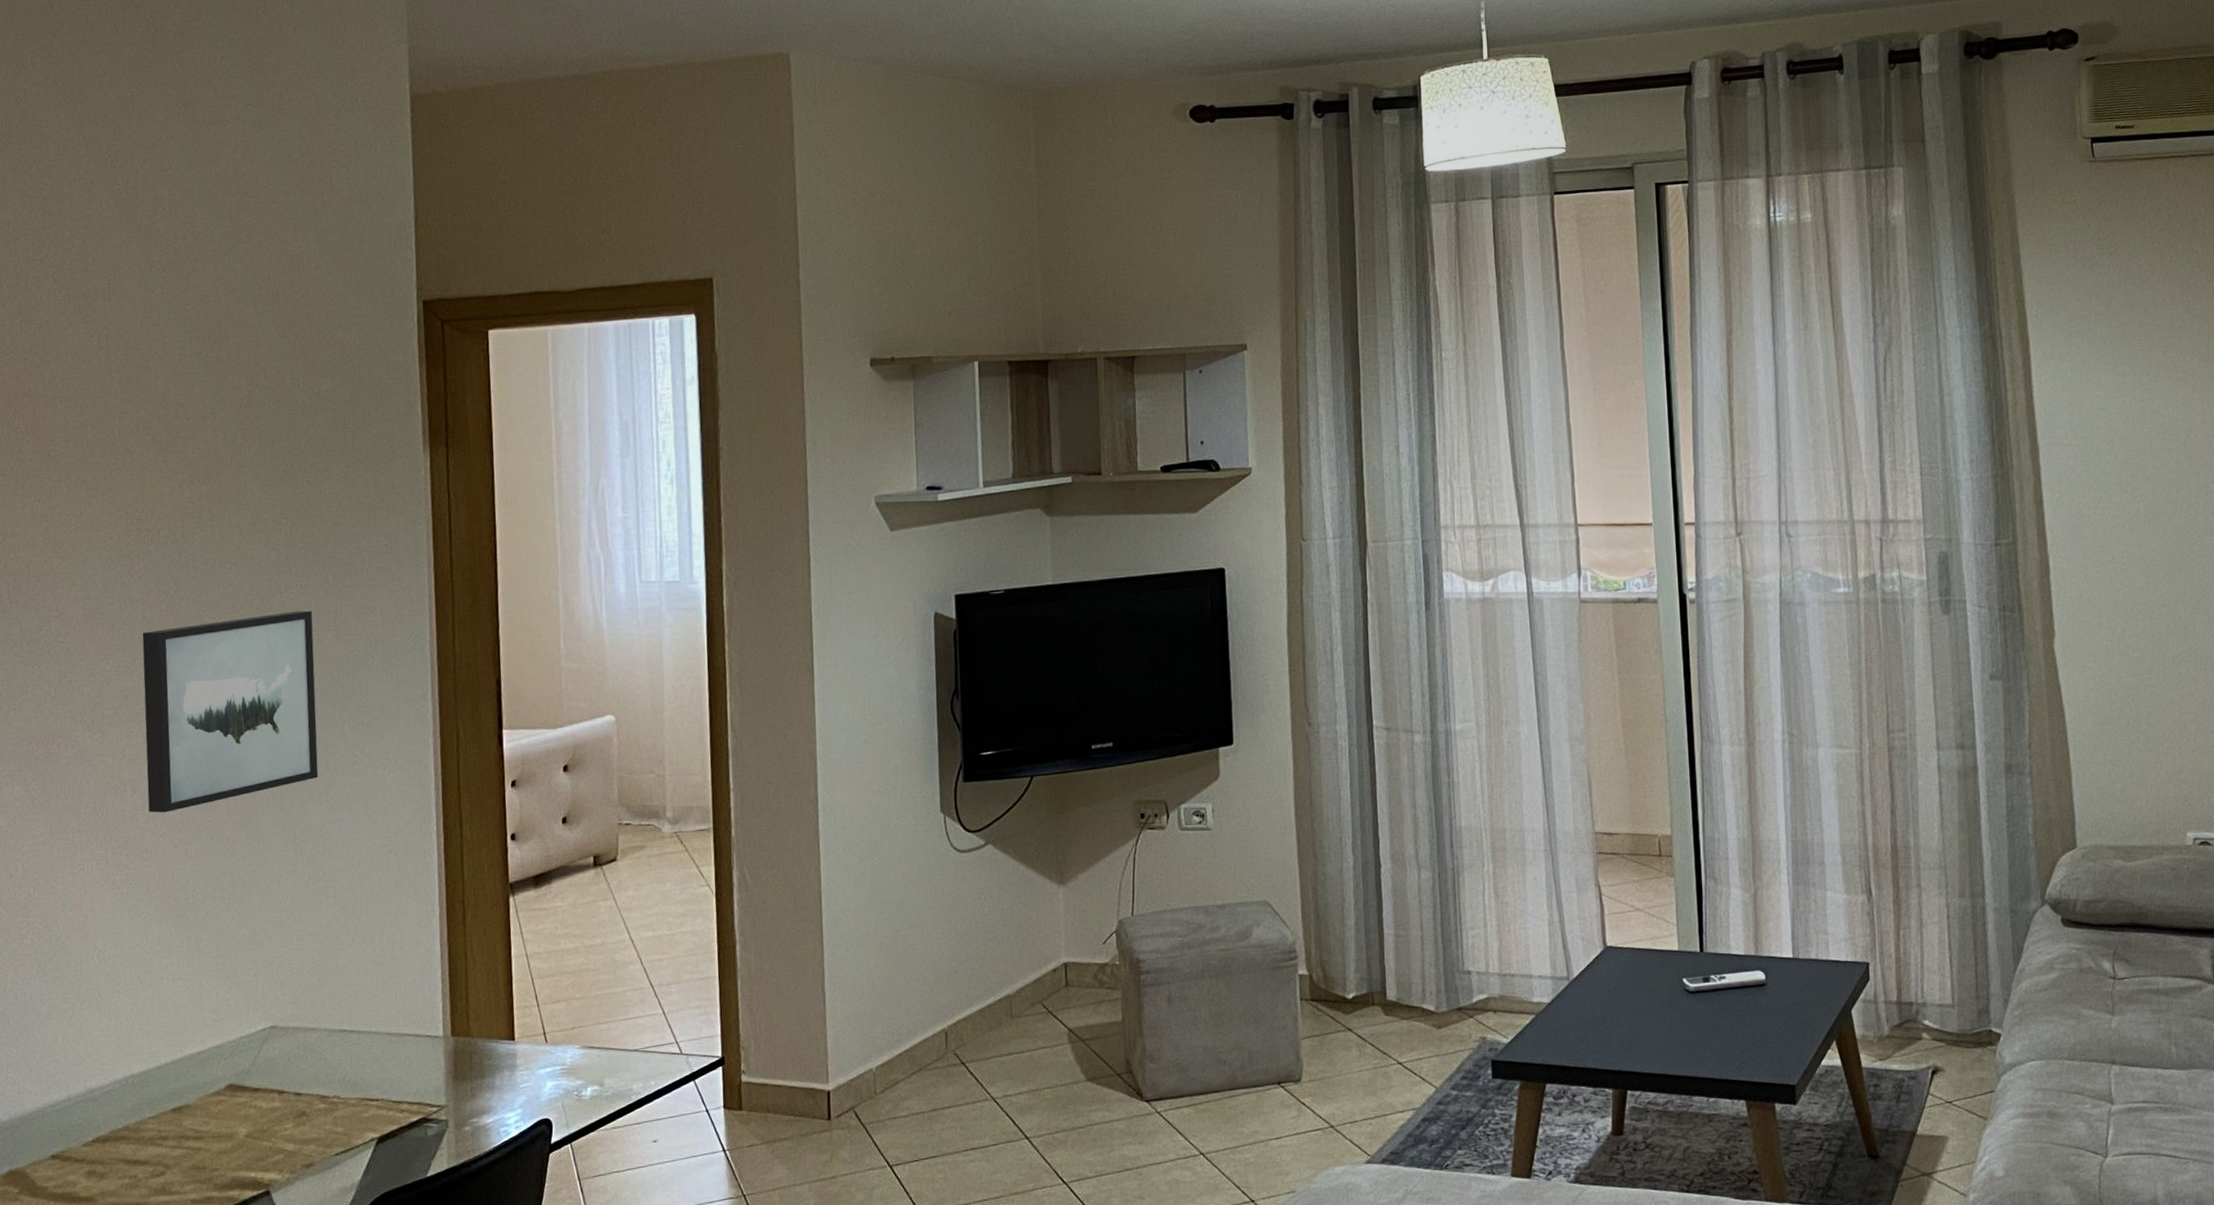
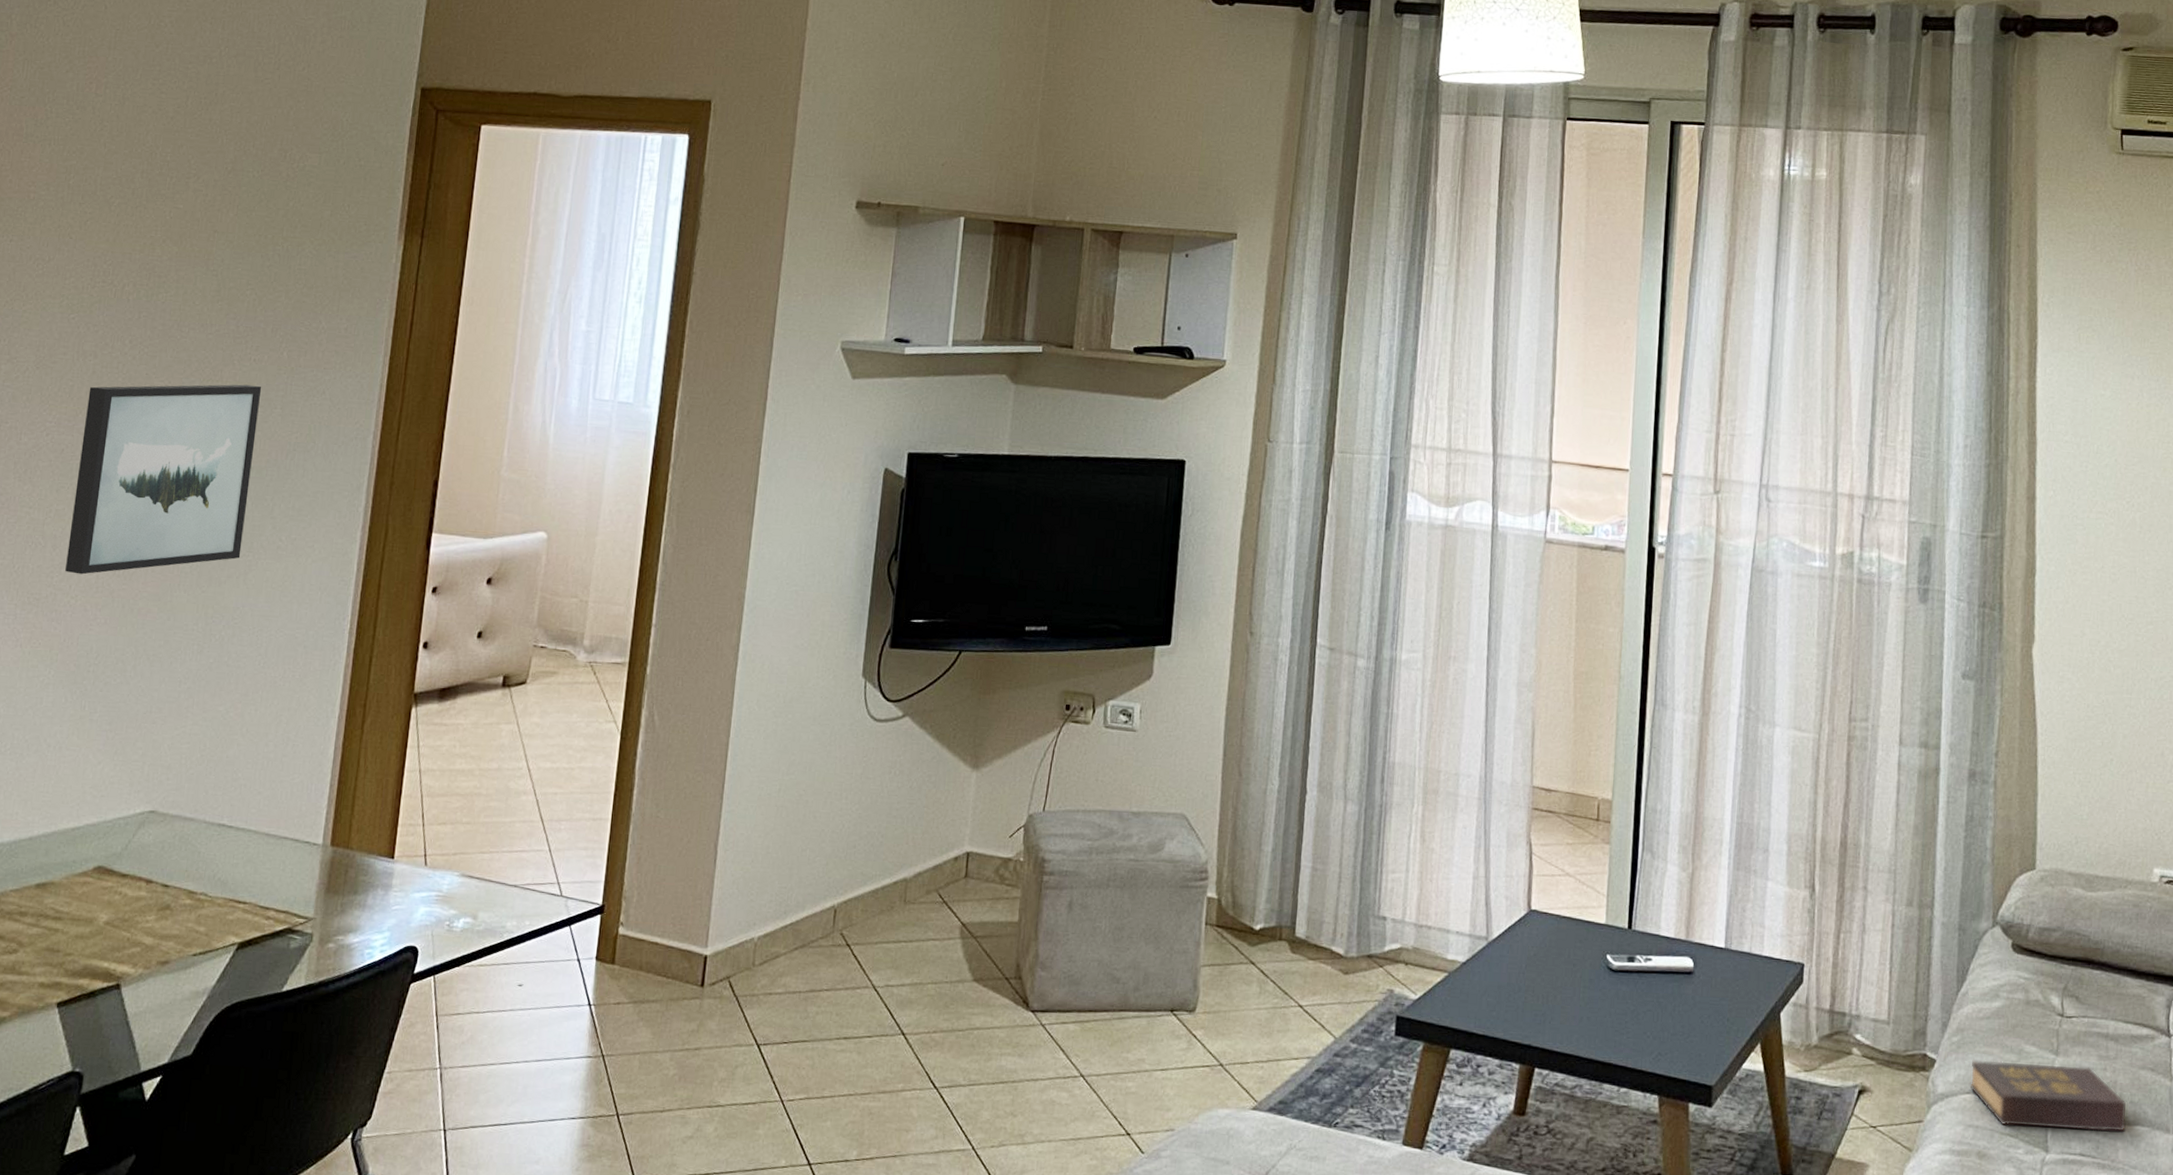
hardback book: none [2034,1022,2183,1084] -> present [1970,1060,2126,1132]

